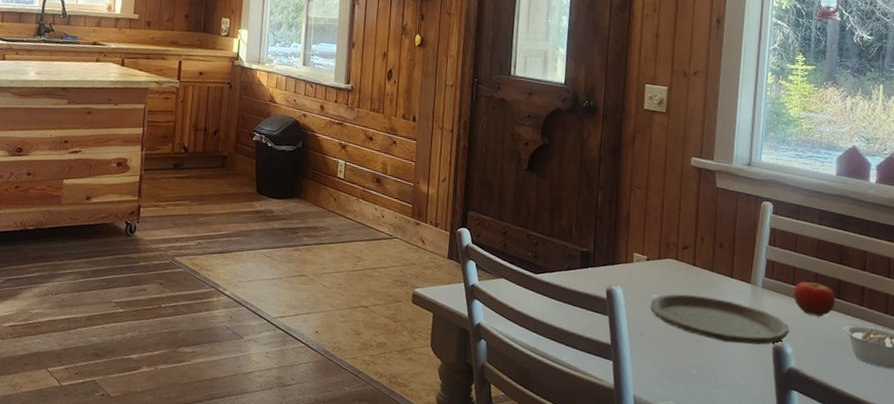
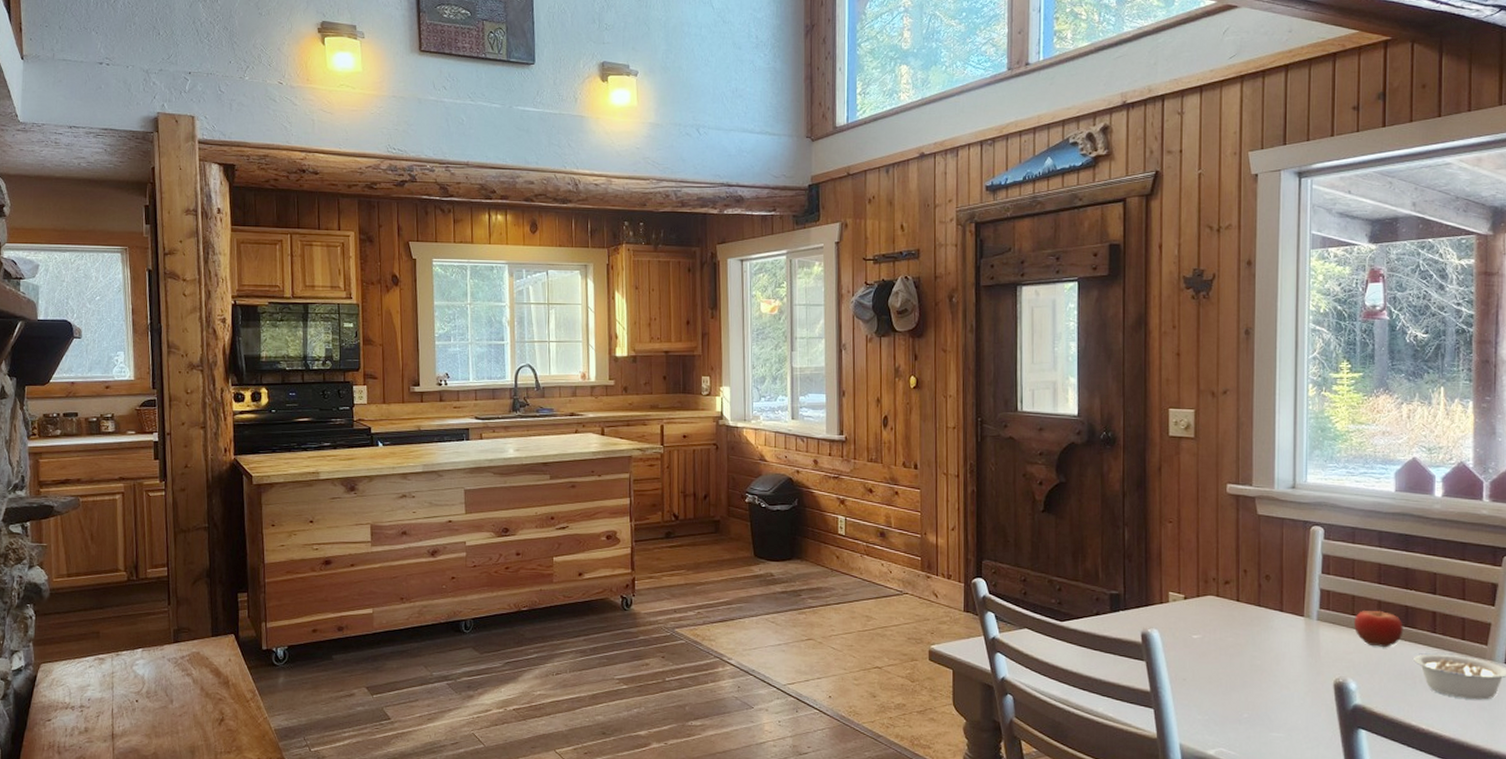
plate: present [650,293,789,345] -> none [1191,632,1351,682]

